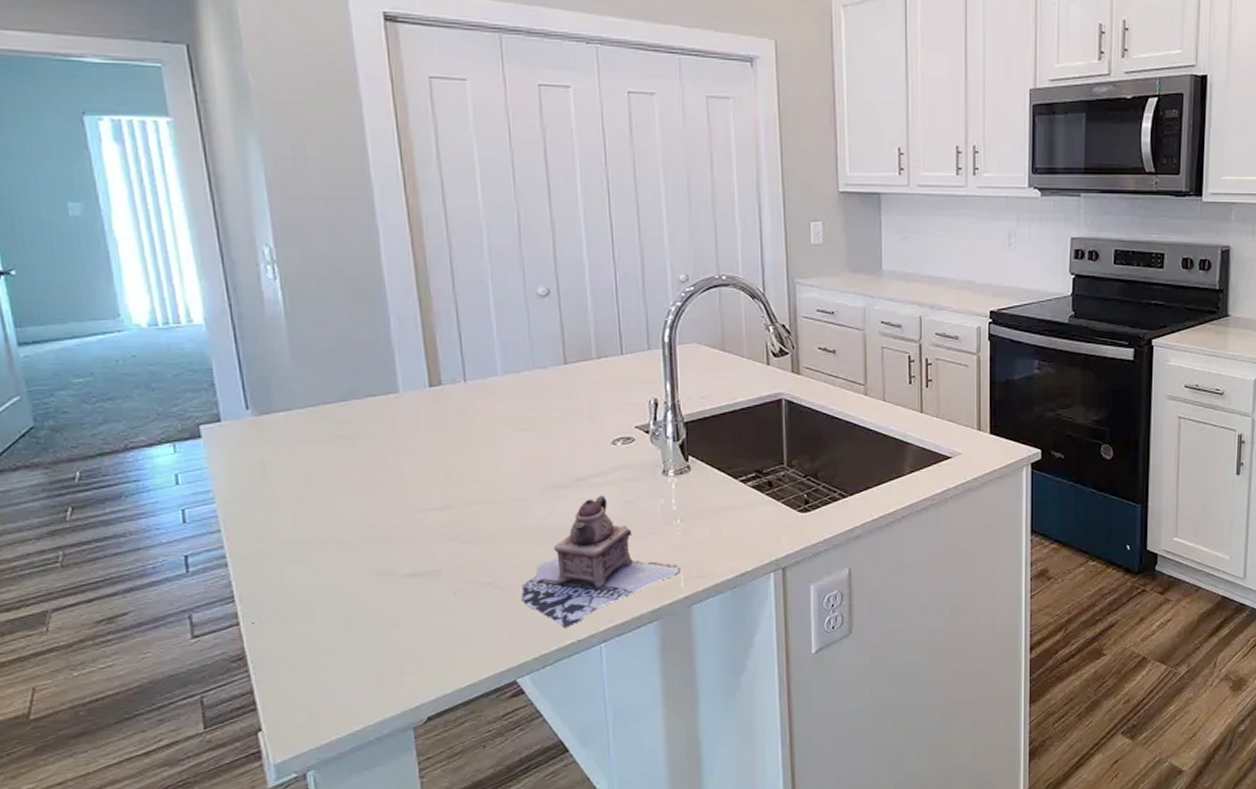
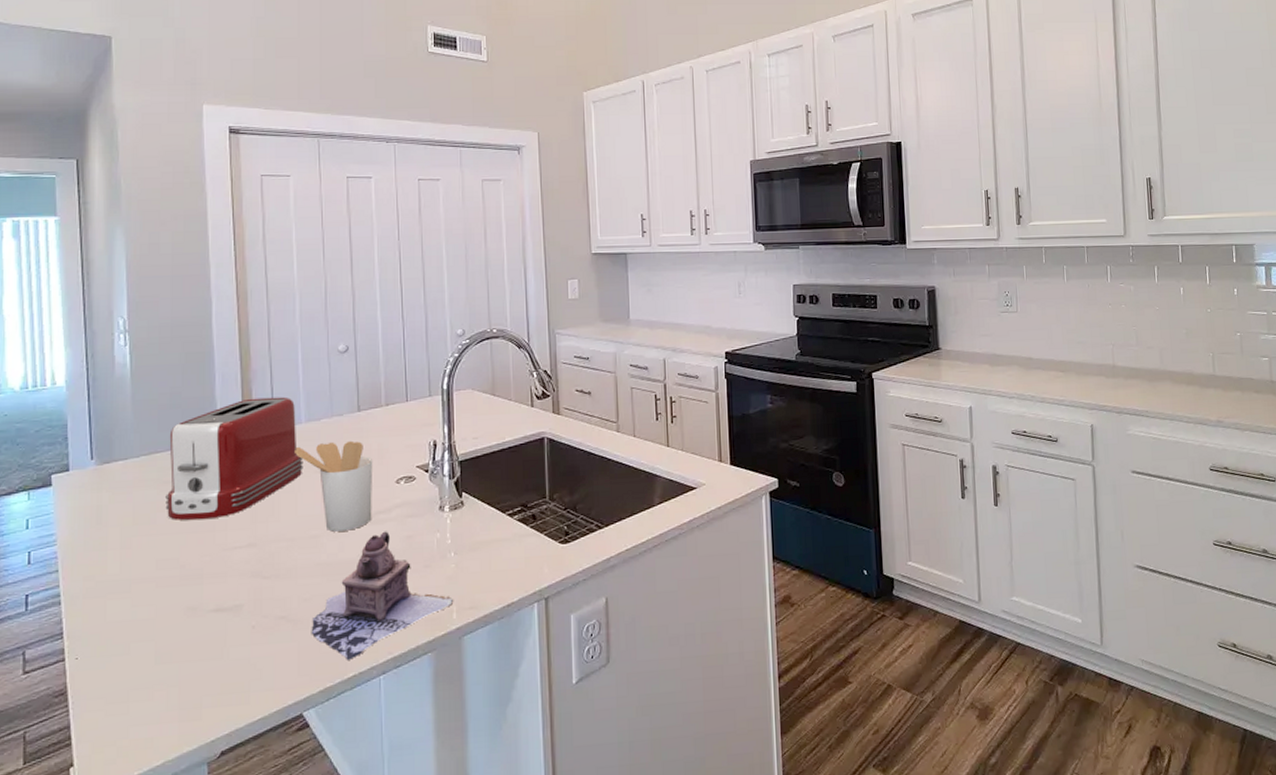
toaster: none [339,345,503,479] -> present [165,396,303,520]
utensil holder: none [491,396,586,495] -> present [295,440,373,532]

